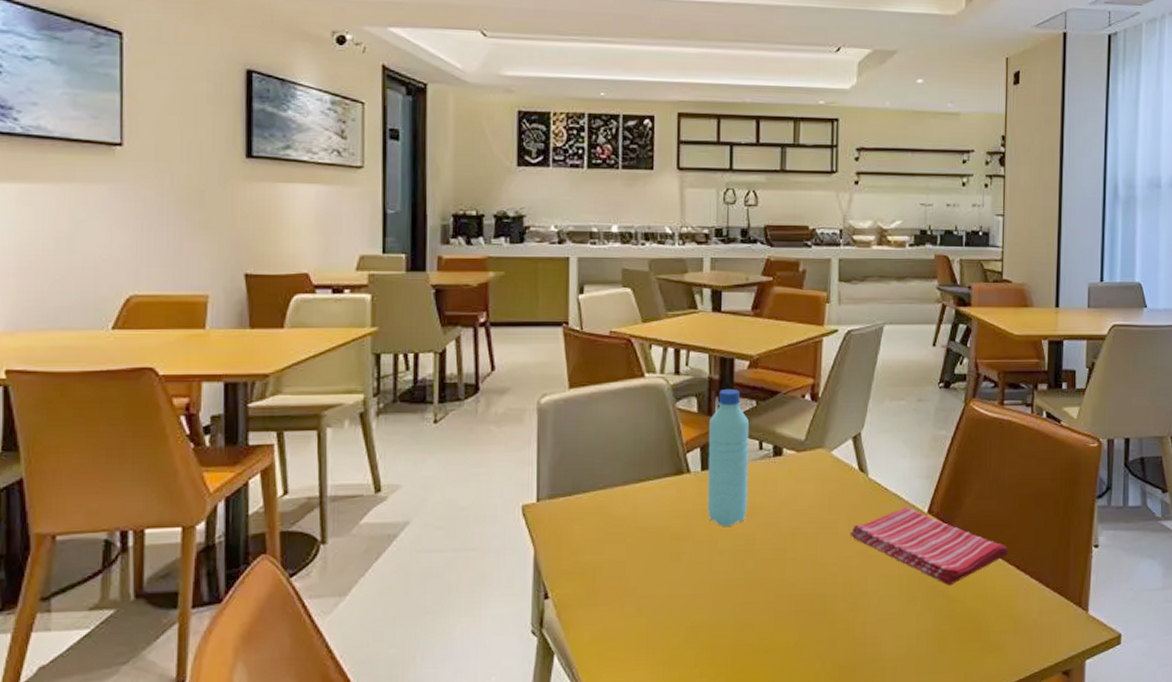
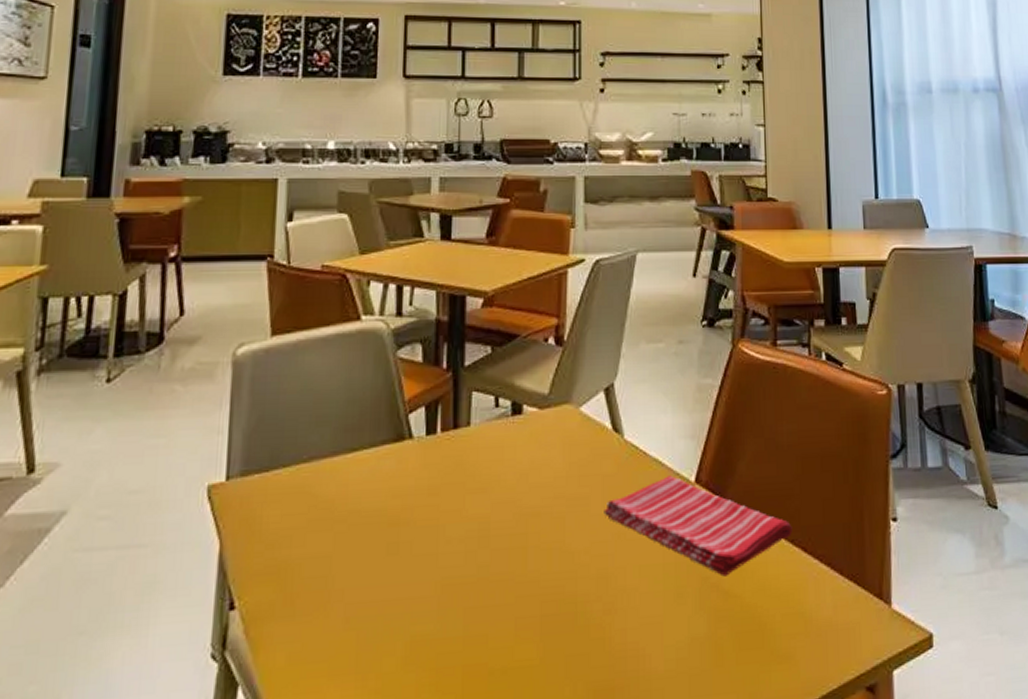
water bottle: present [707,388,750,526] -> none [432,332,484,507]

